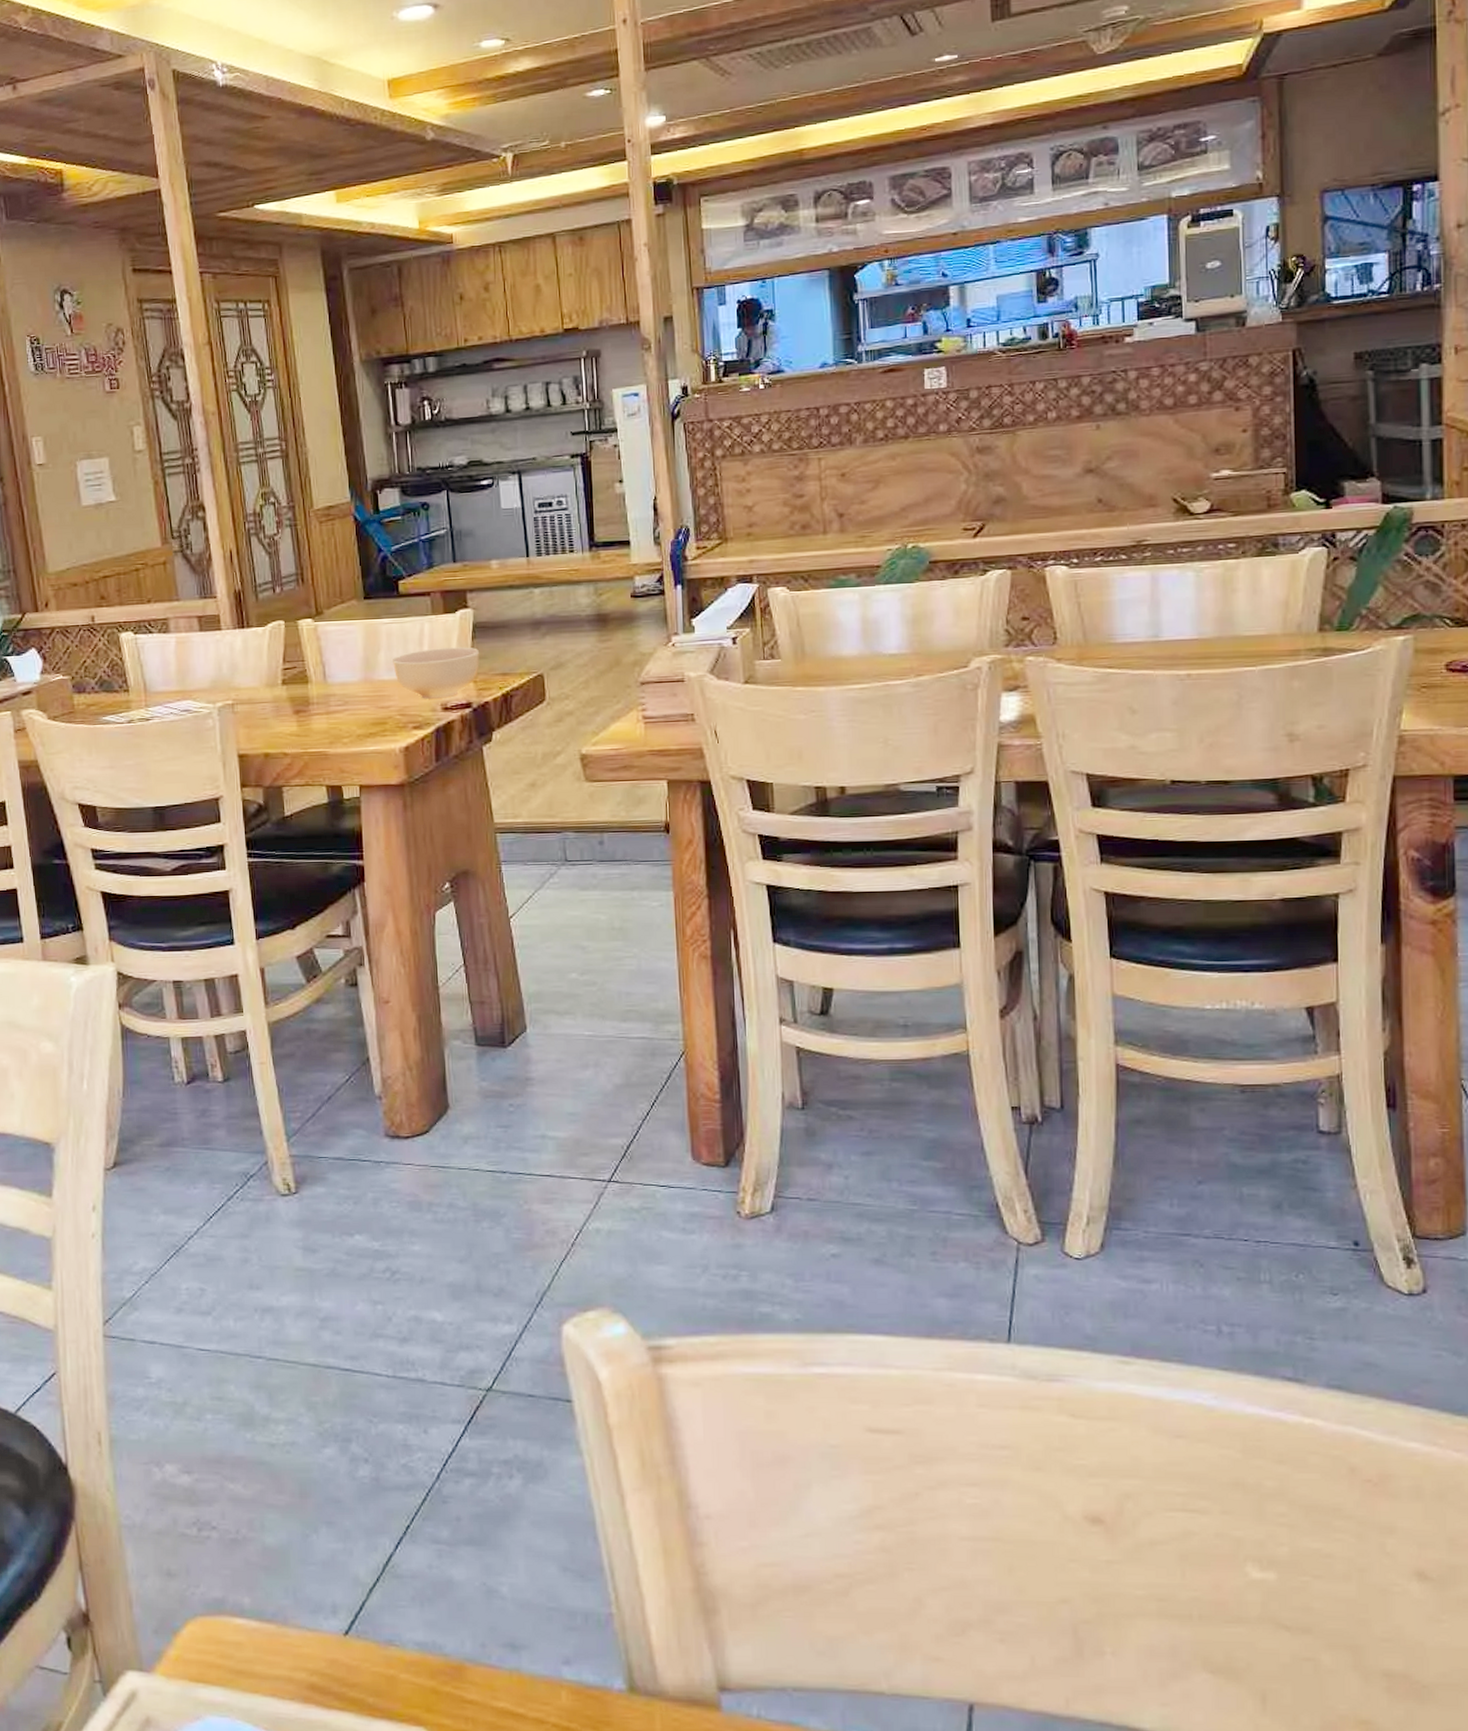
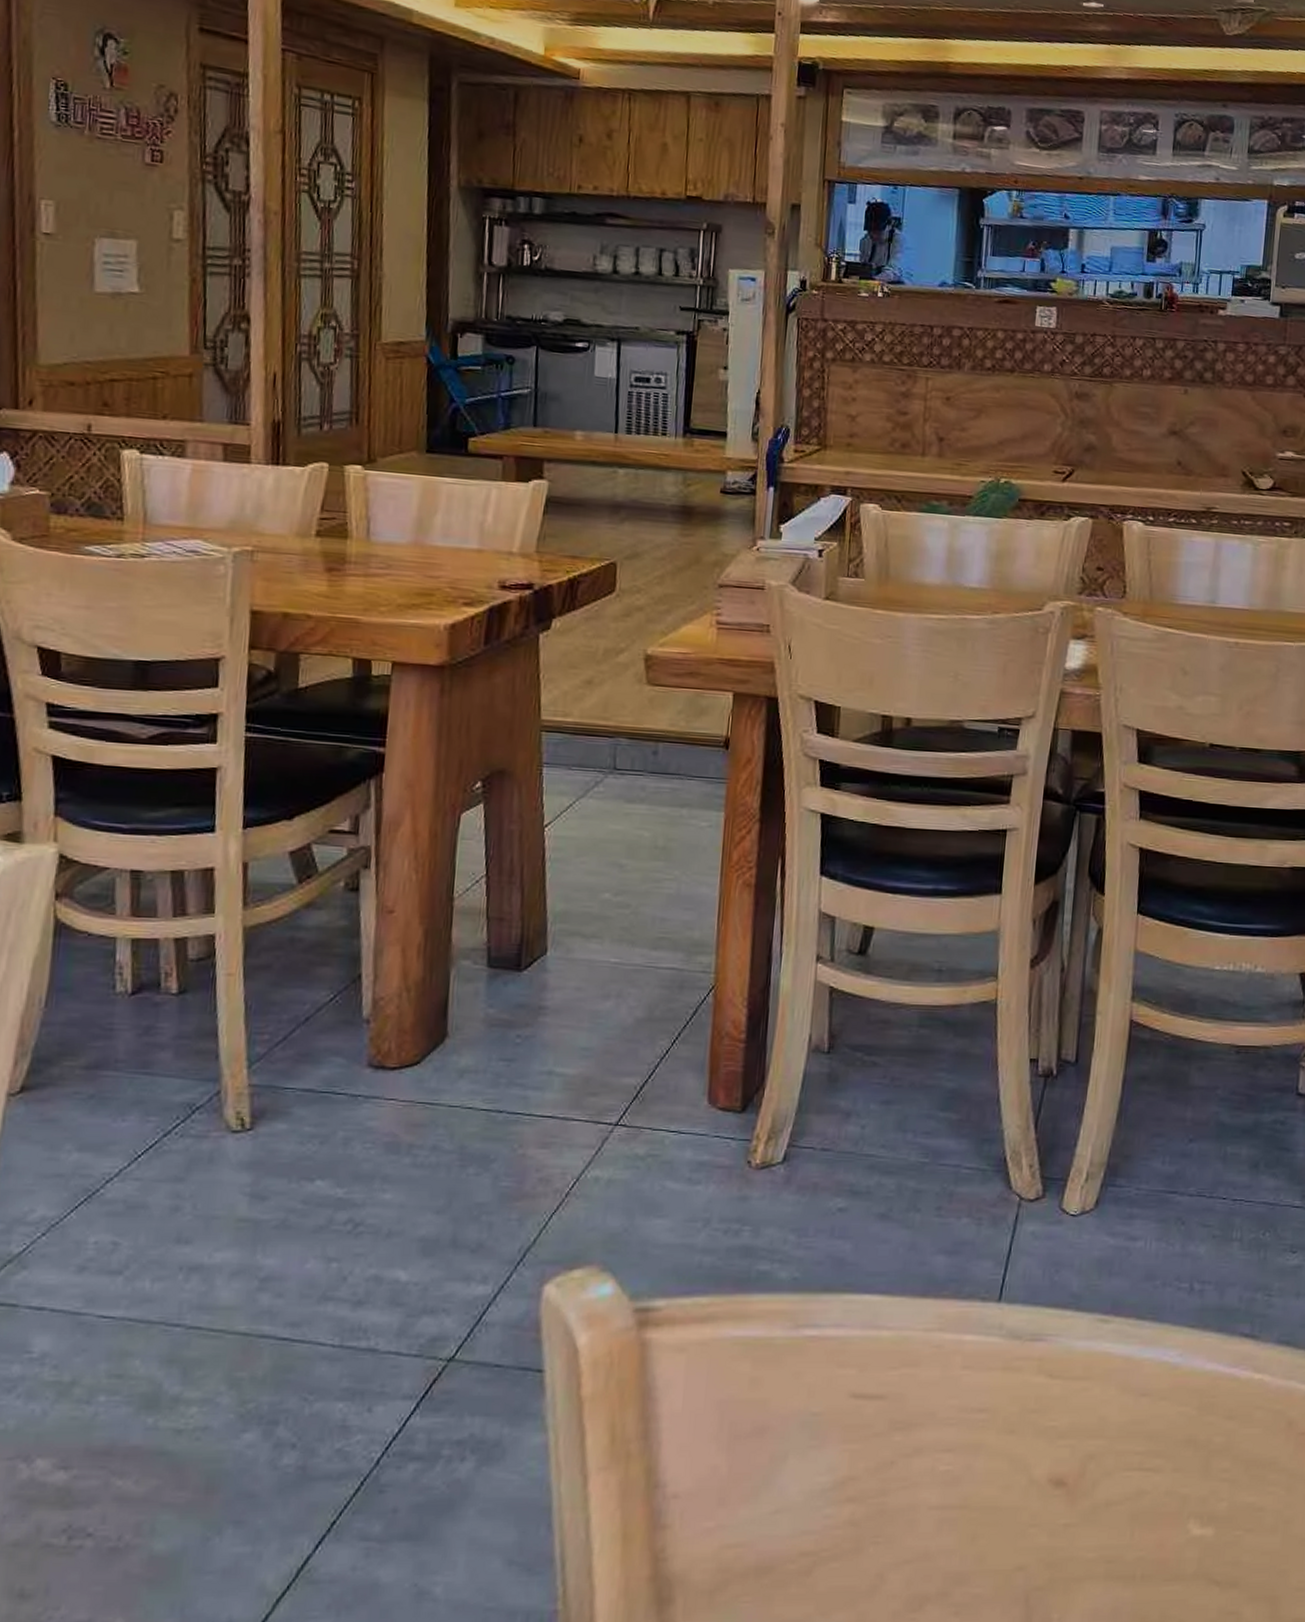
bowl: present [391,647,480,699] -> none [449,518,550,576]

